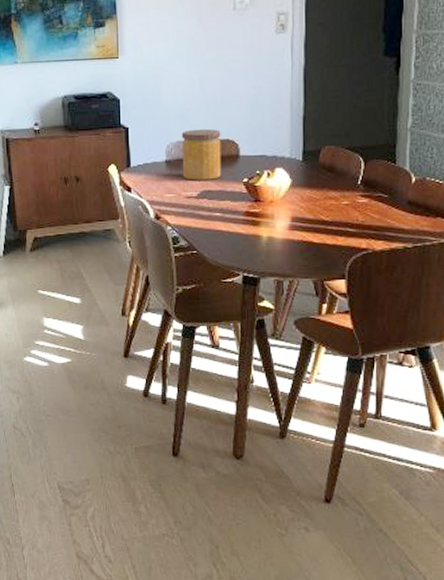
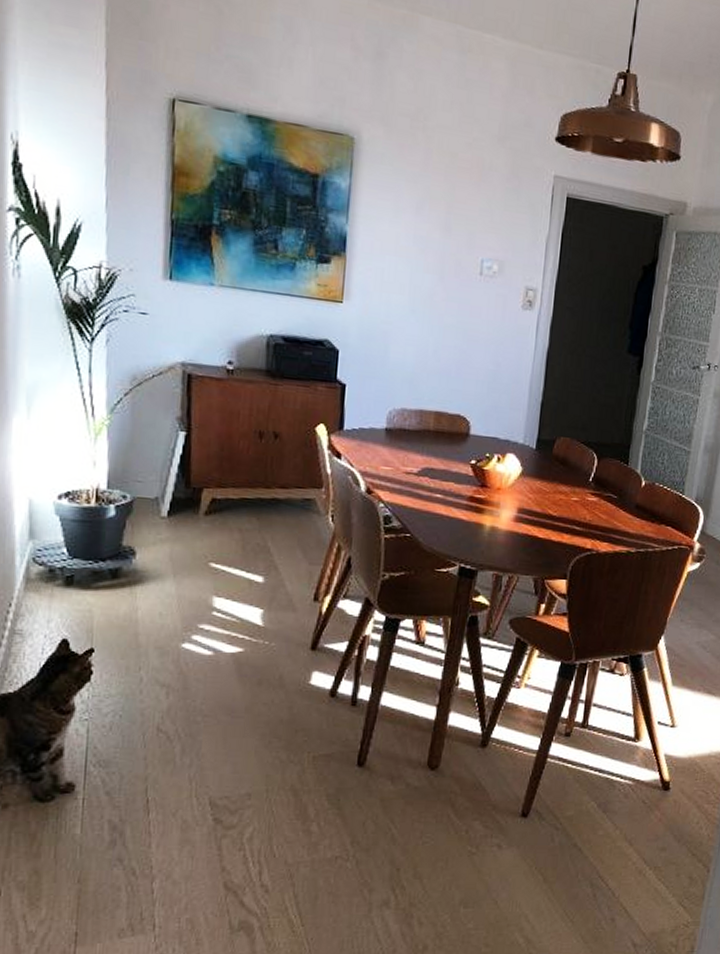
jar: present [181,128,222,180] -> none [403,398,452,457]

